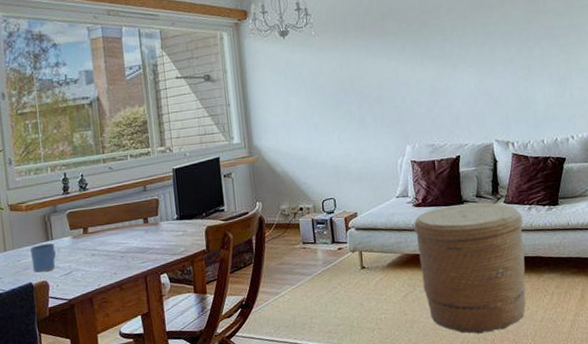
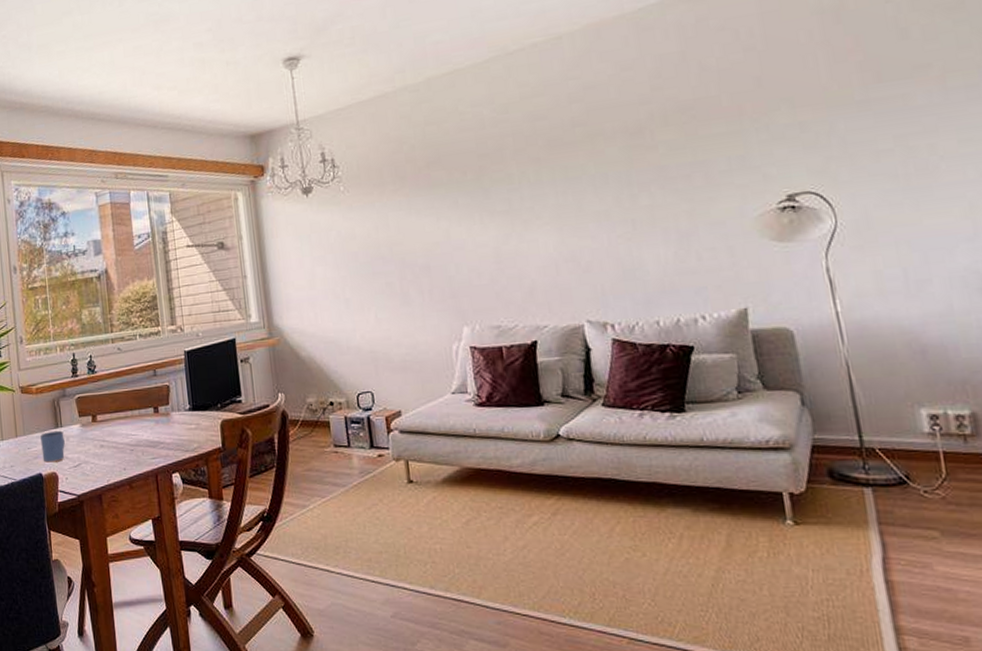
basket: present [414,202,526,334] -> none [476,404,641,583]

